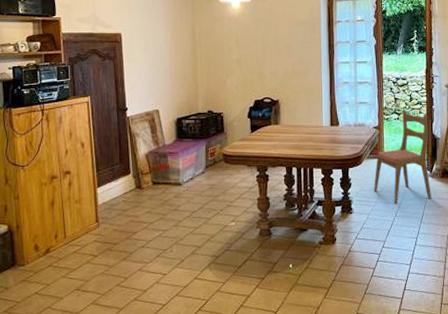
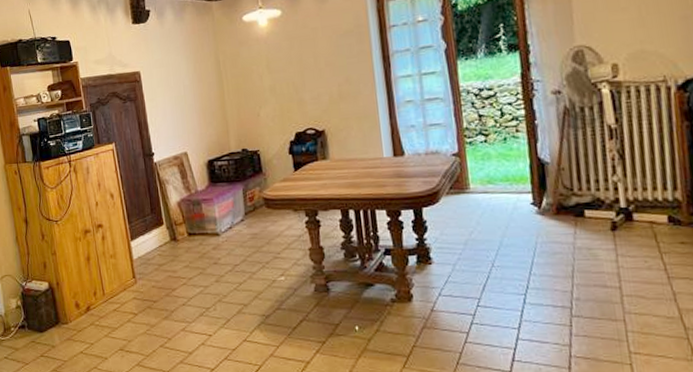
dining chair: present [374,109,432,203] -> none [458,128,543,250]

